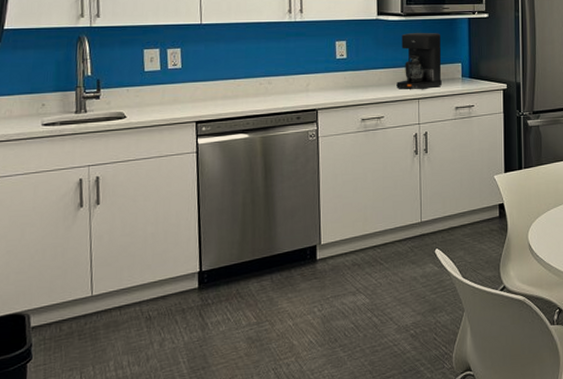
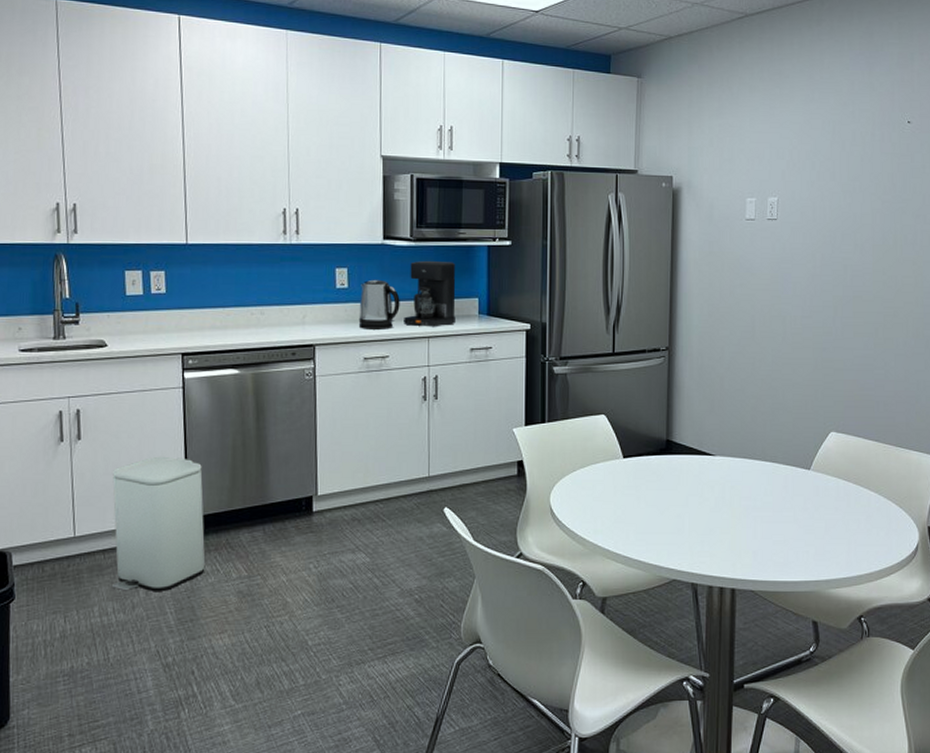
pedal bin: none [126,216,217,345] -> present [111,456,206,592]
kettle: none [356,50,393,95] -> present [358,279,400,331]

